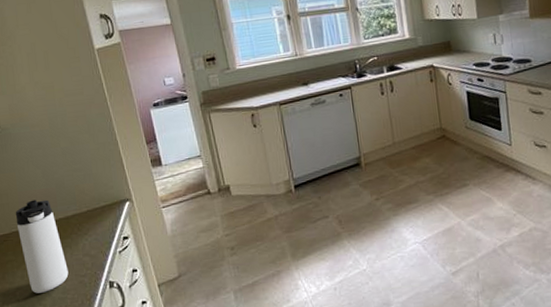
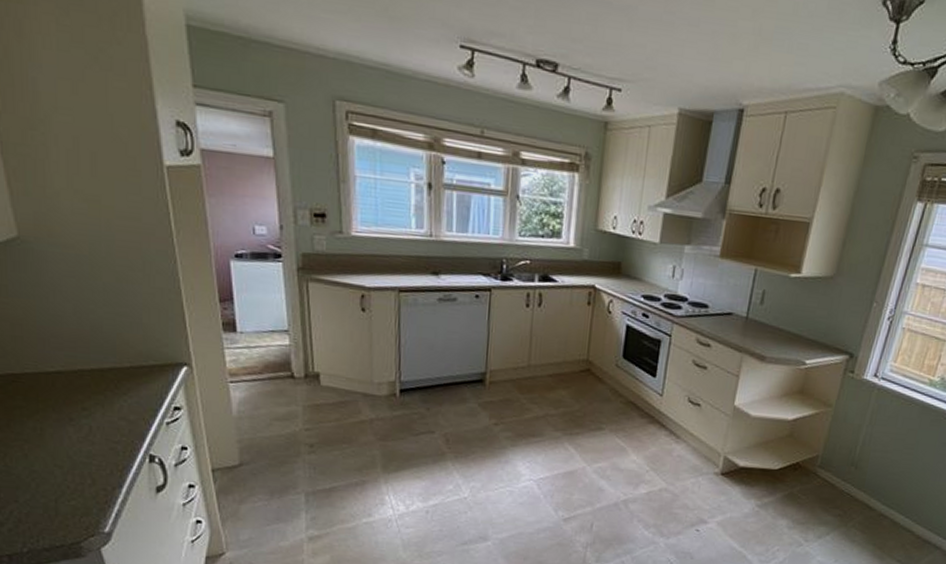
thermos bottle: present [15,199,69,294] -> none [31,339,97,453]

